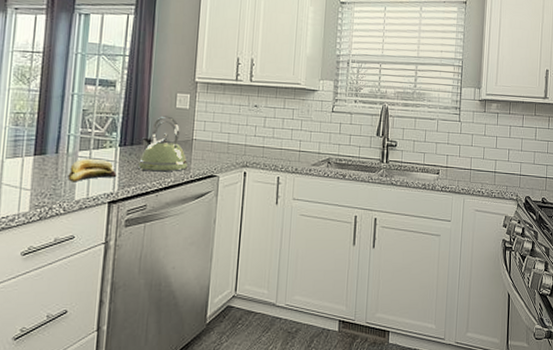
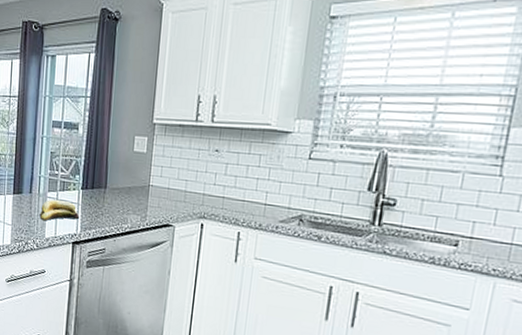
kettle: present [137,116,189,172] -> none [97,159,145,218]

